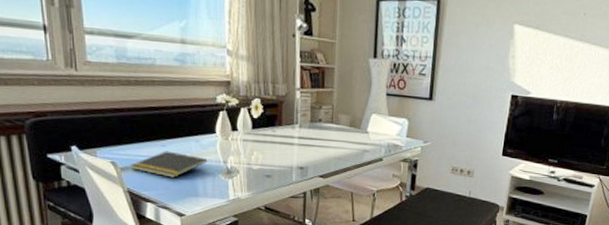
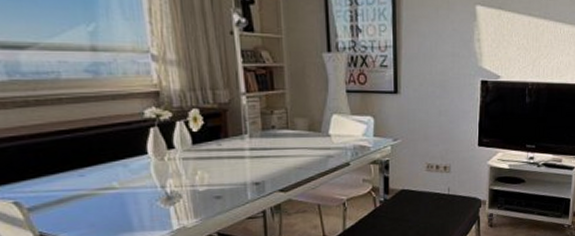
notepad: present [131,151,208,178] -> none [41,181,141,213]

